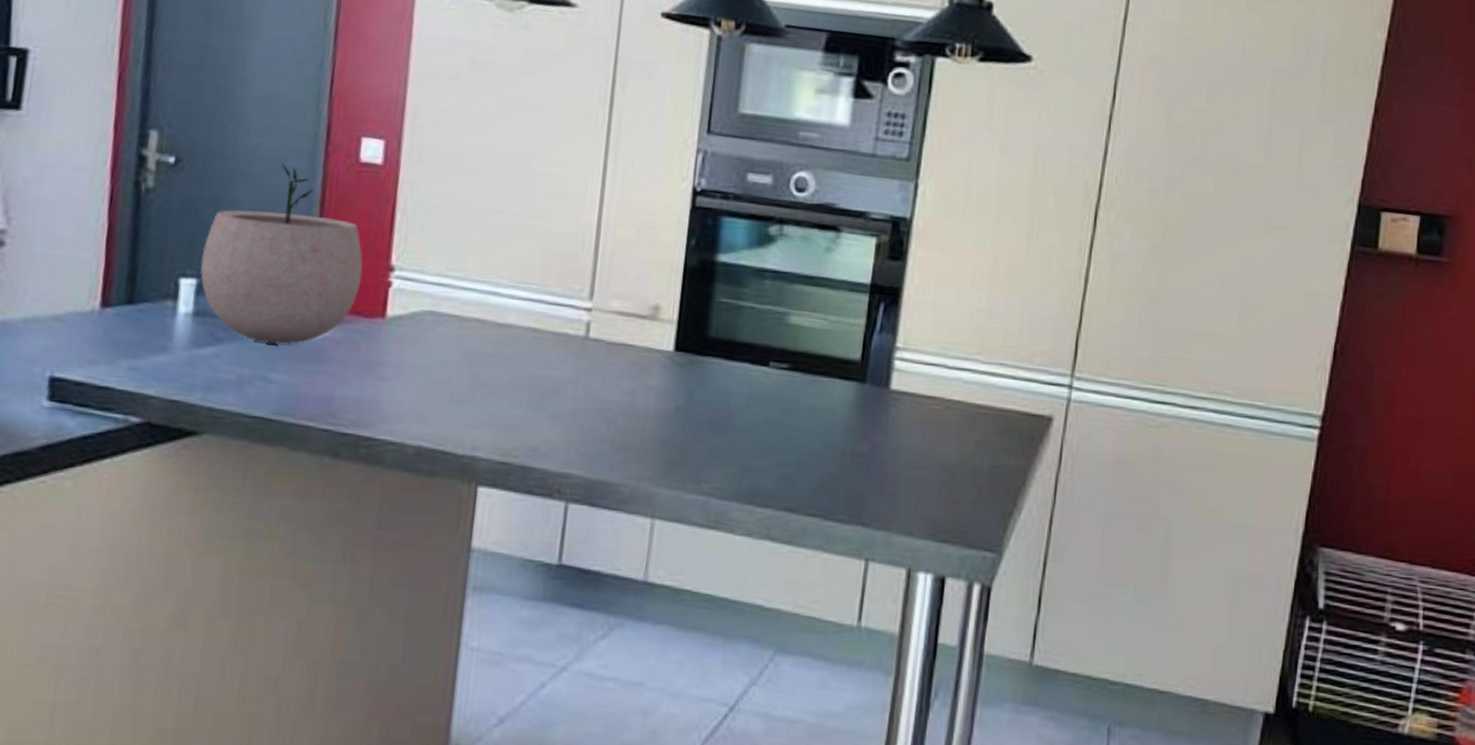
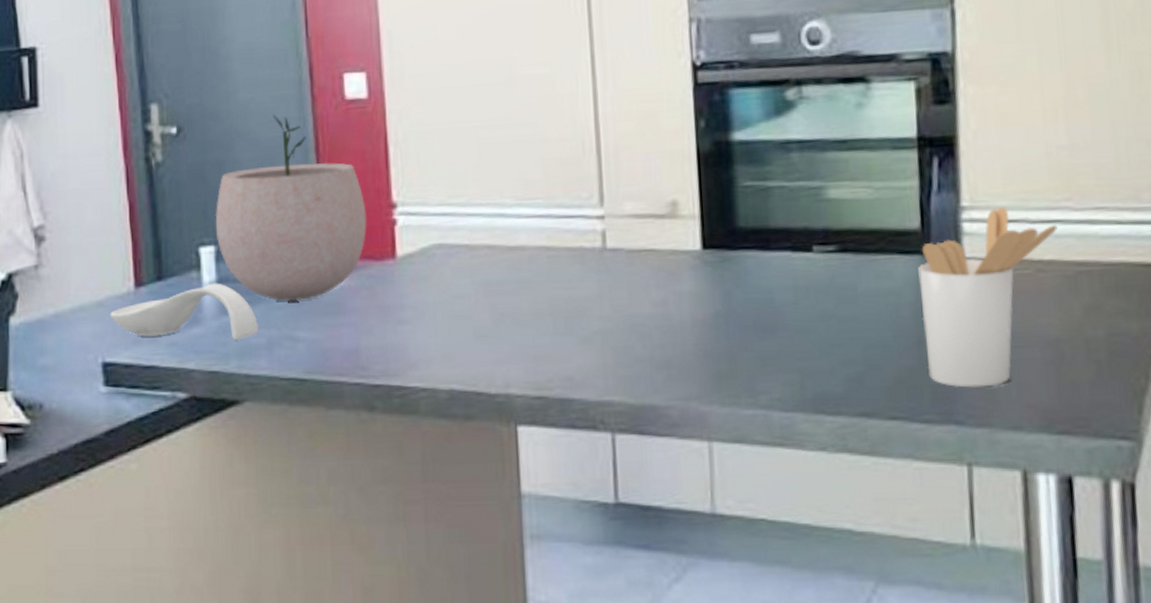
spoon rest: none [67,314,231,373] -> present [110,283,258,340]
utensil holder: none [846,352,968,498] -> present [918,207,1058,388]

